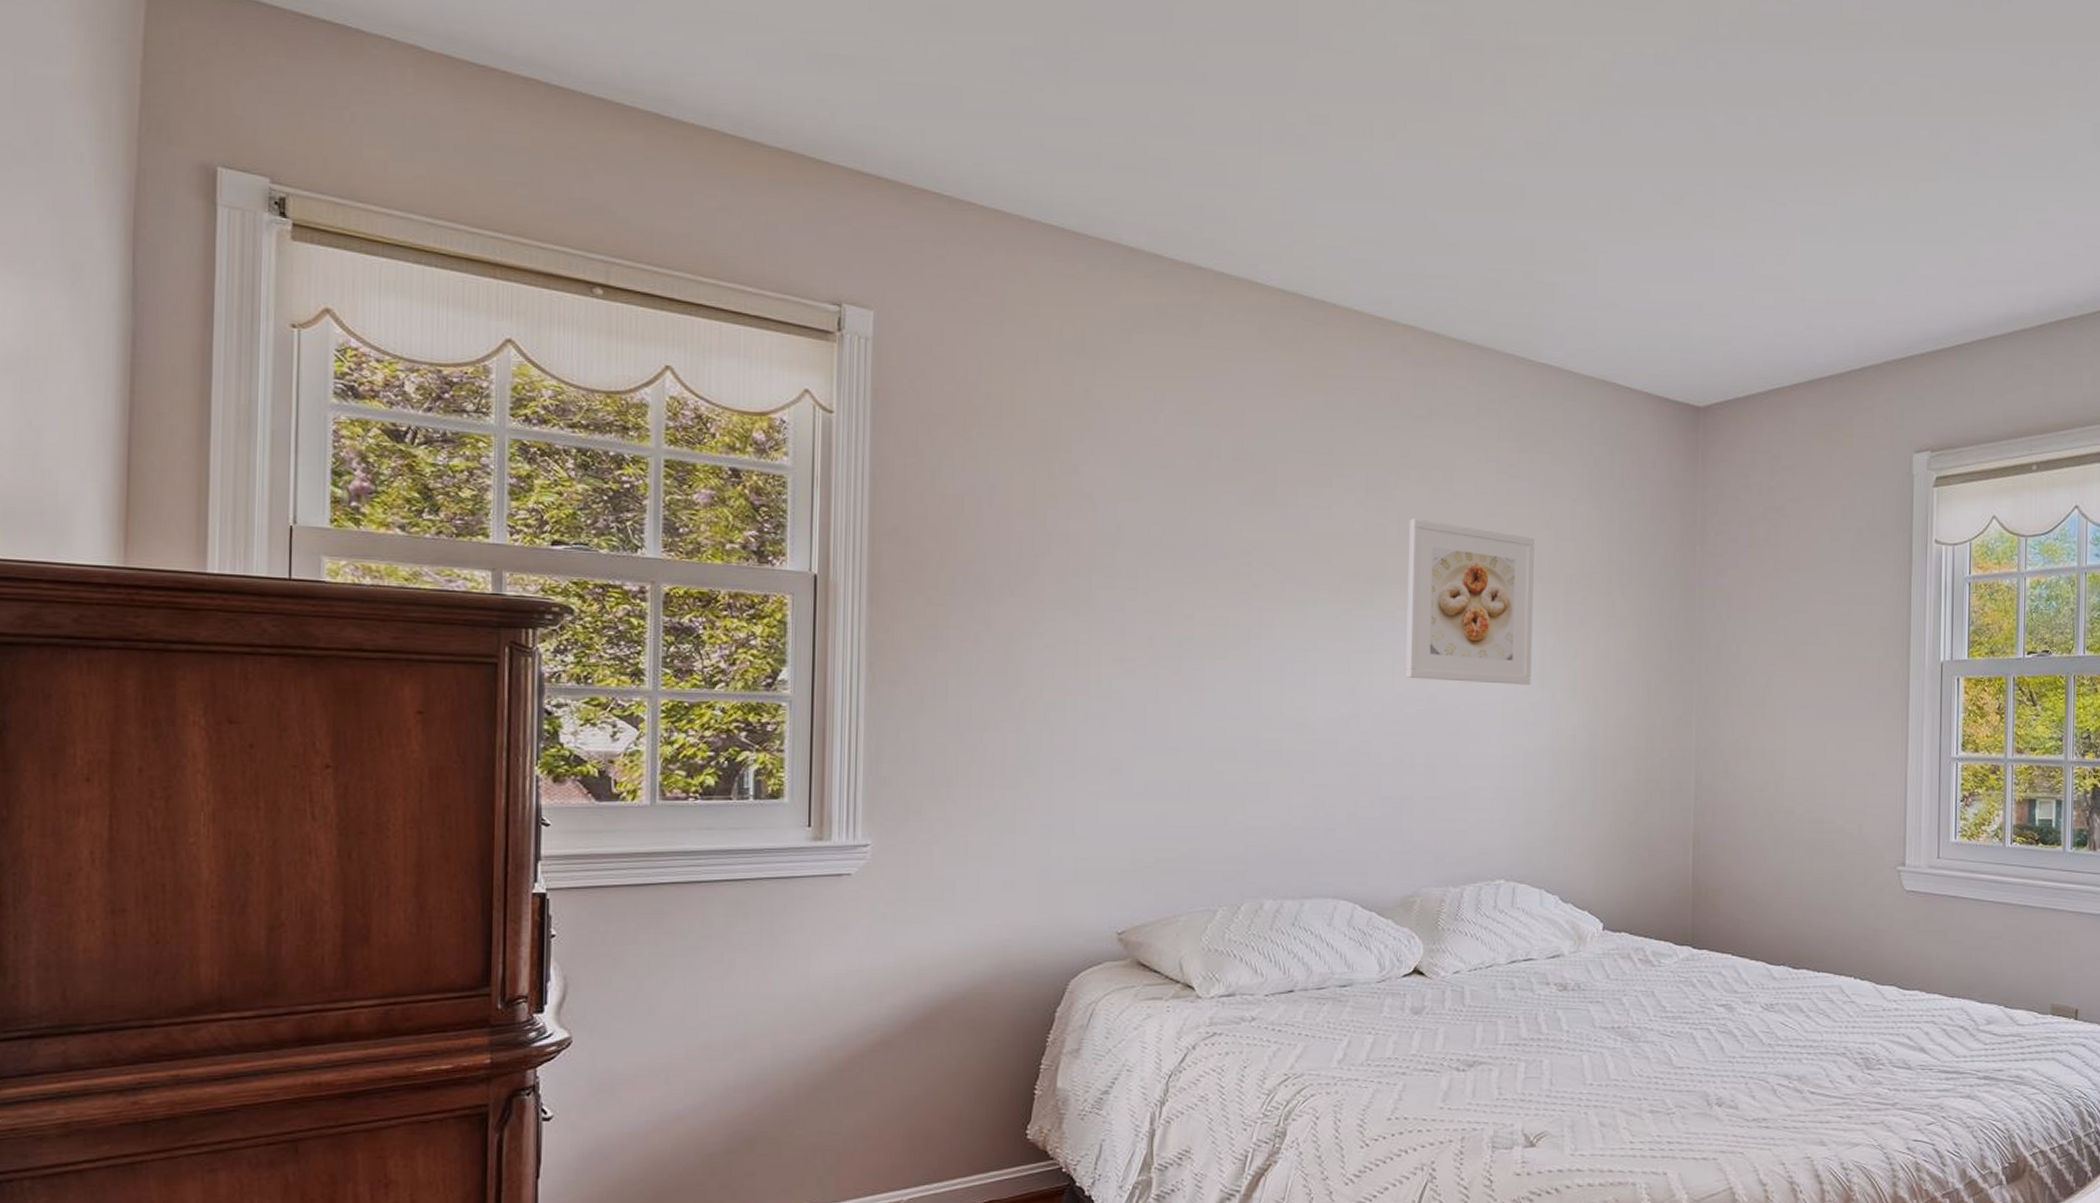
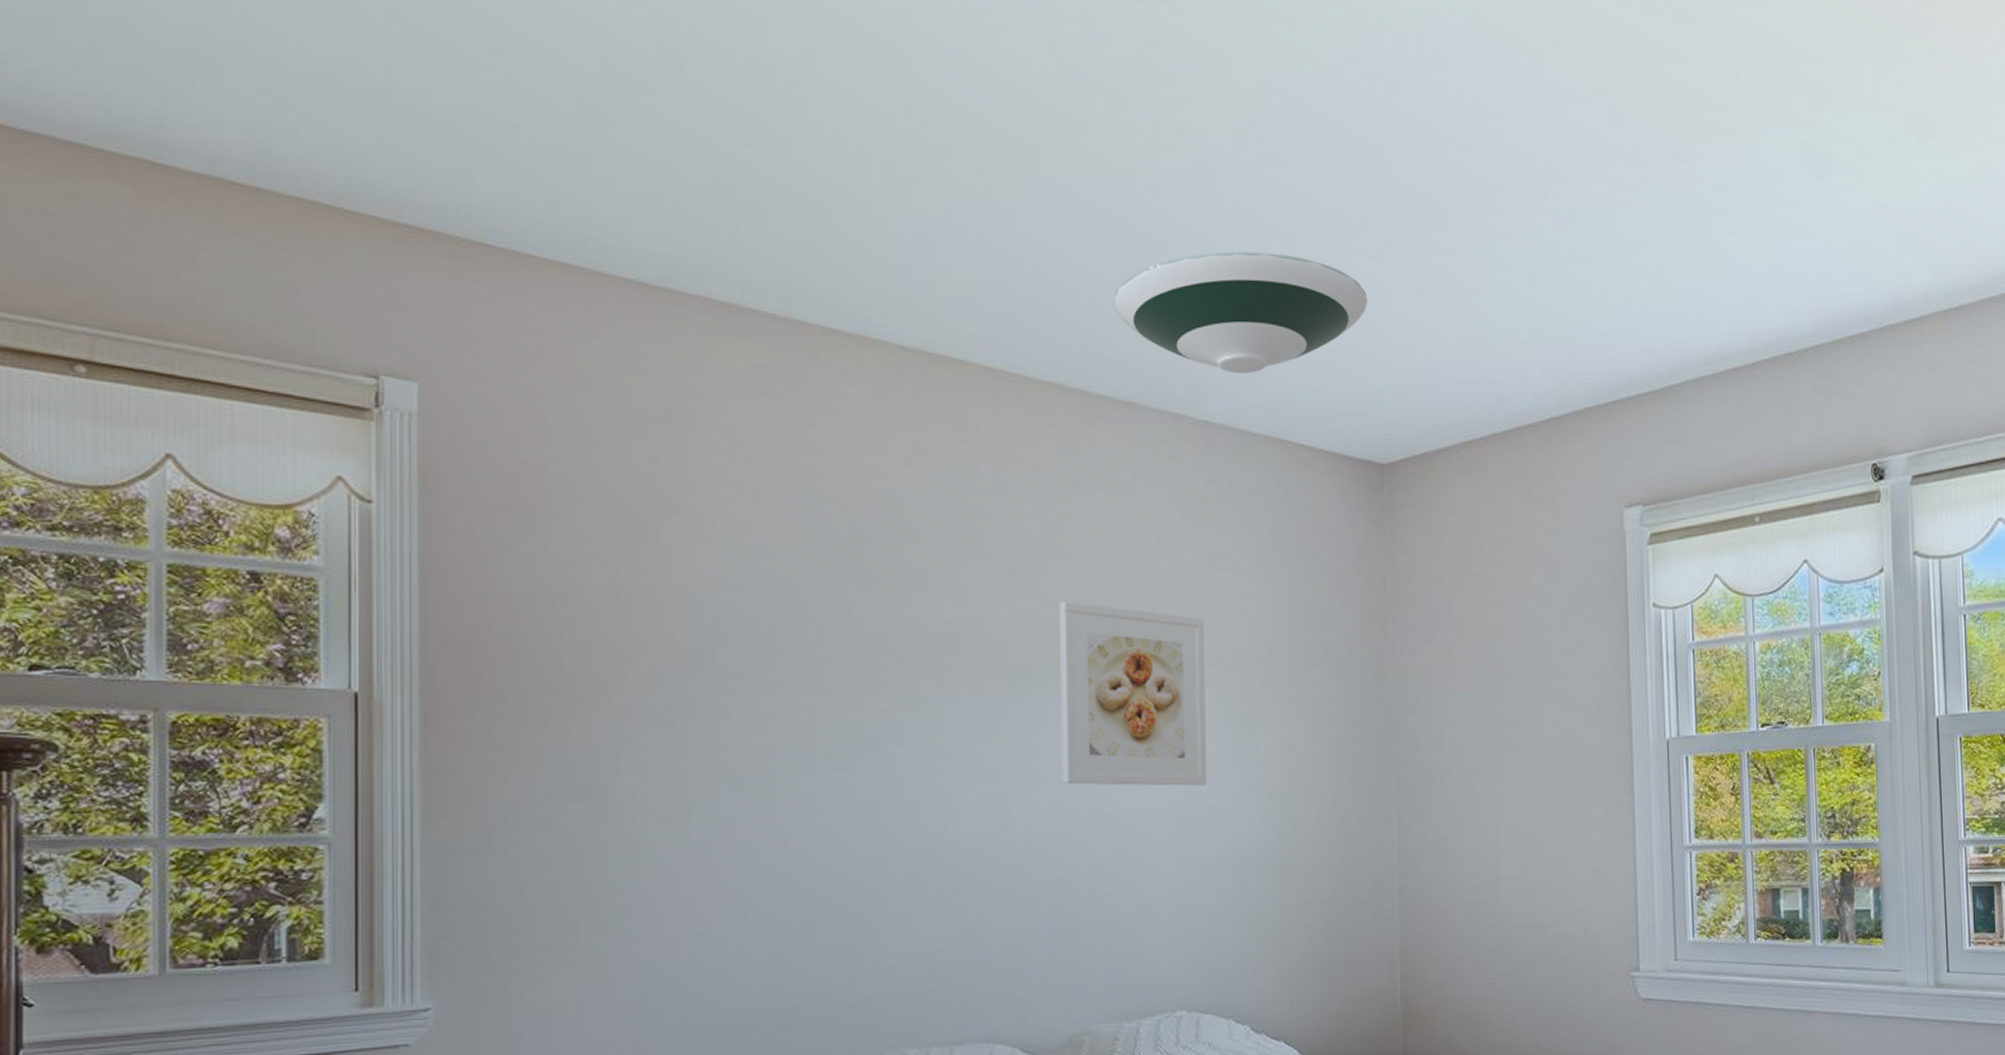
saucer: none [1468,213,1693,323] -> present [1113,251,1368,374]

